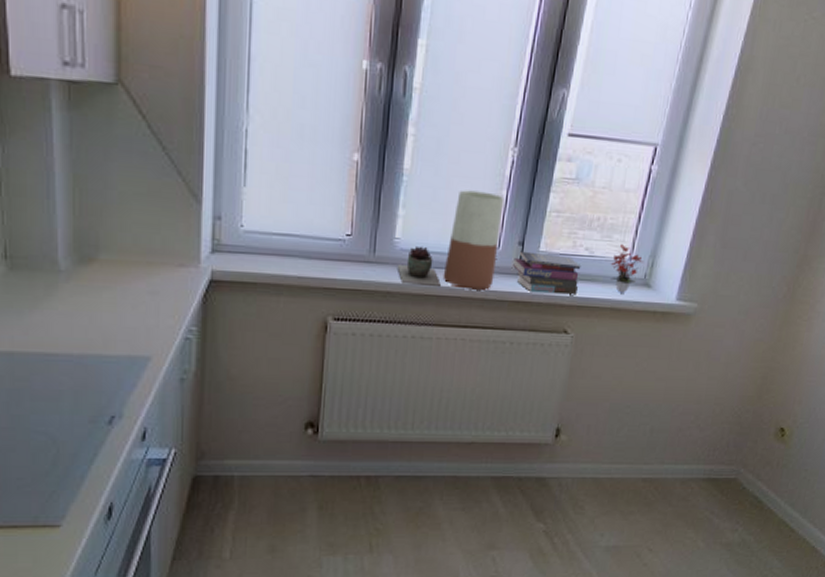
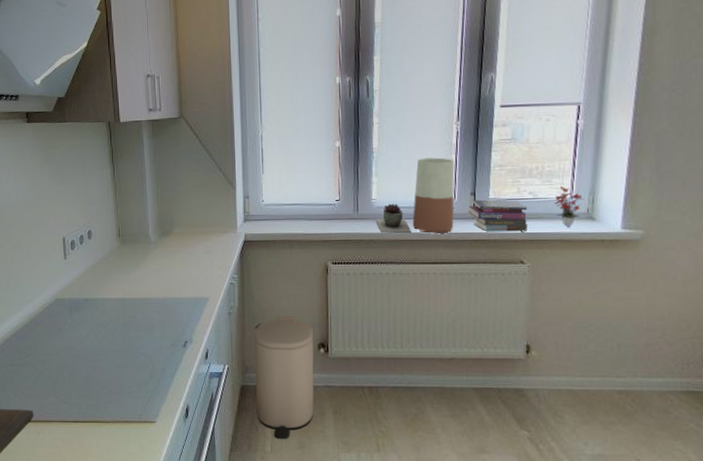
pedal bin: none [212,385,301,542] -> present [254,316,314,439]

